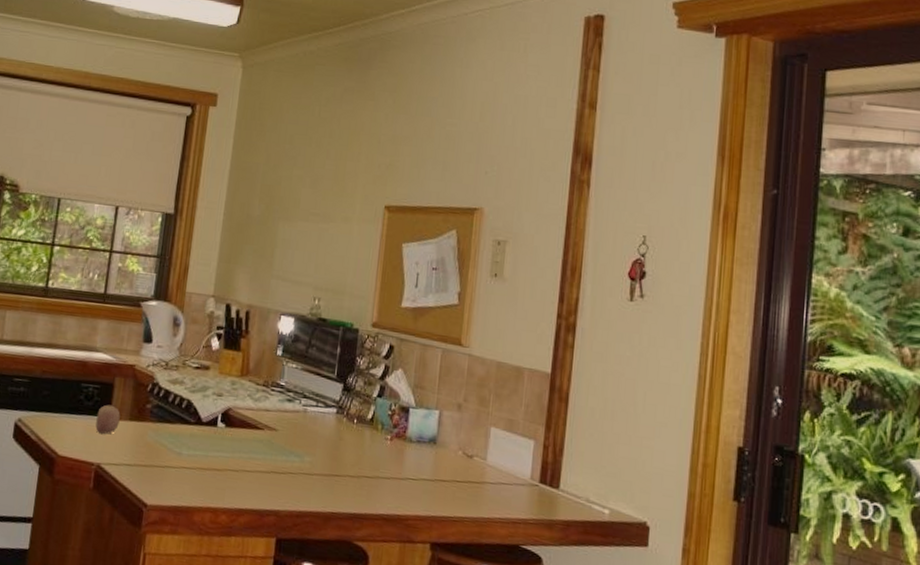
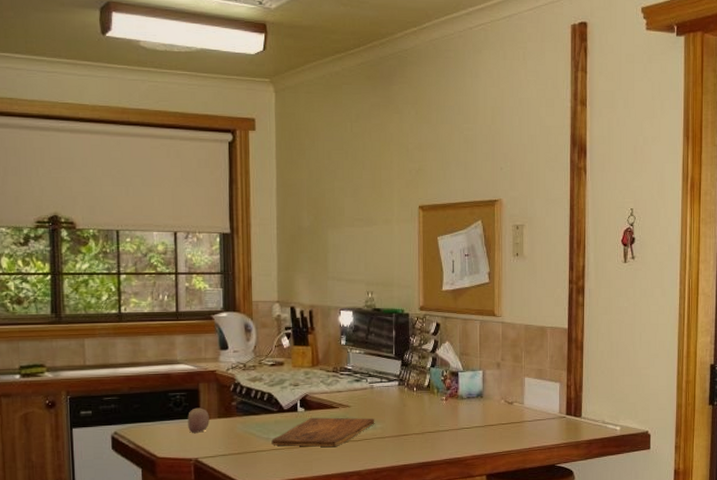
cutting board: none [183,436,304,477] -> present [271,417,375,447]

